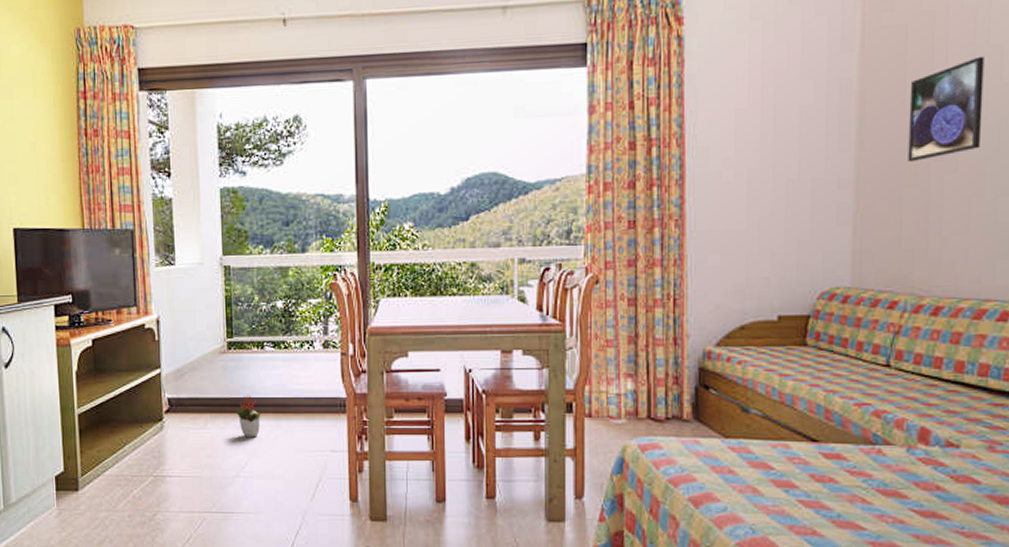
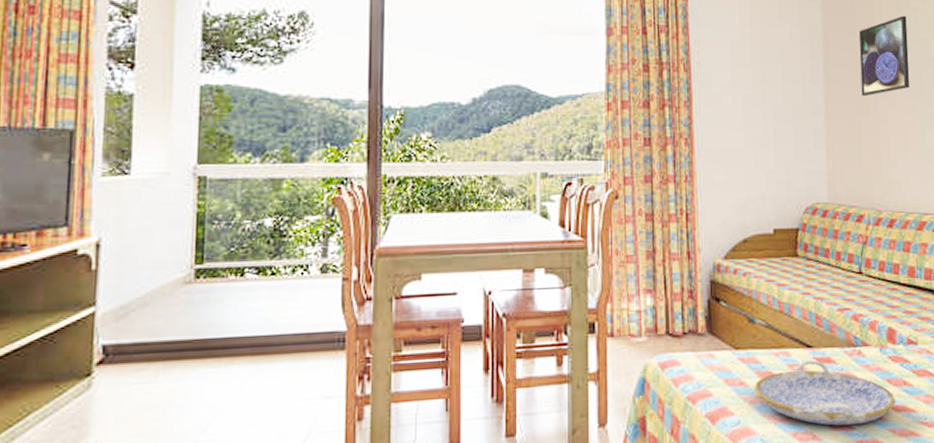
decorative plant: present [237,395,261,437] -> none [201,334,234,389]
serving tray: none [744,455,924,526] -> present [753,360,896,426]

